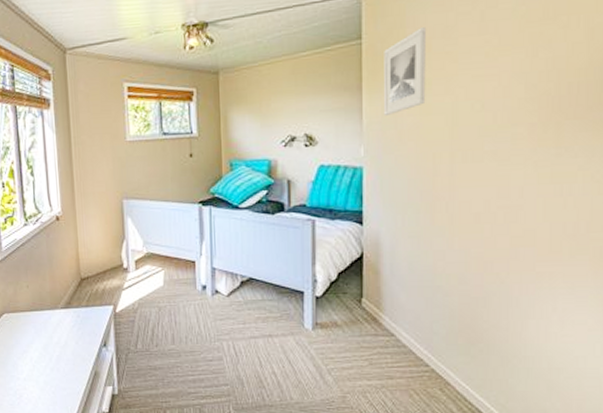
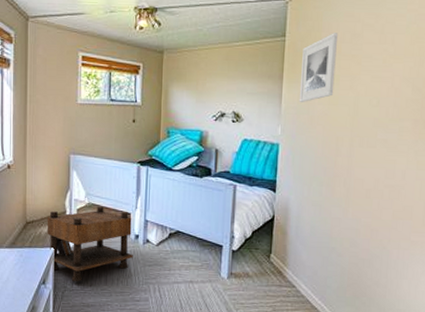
nightstand: none [103,255,202,343] -> present [46,206,133,282]

